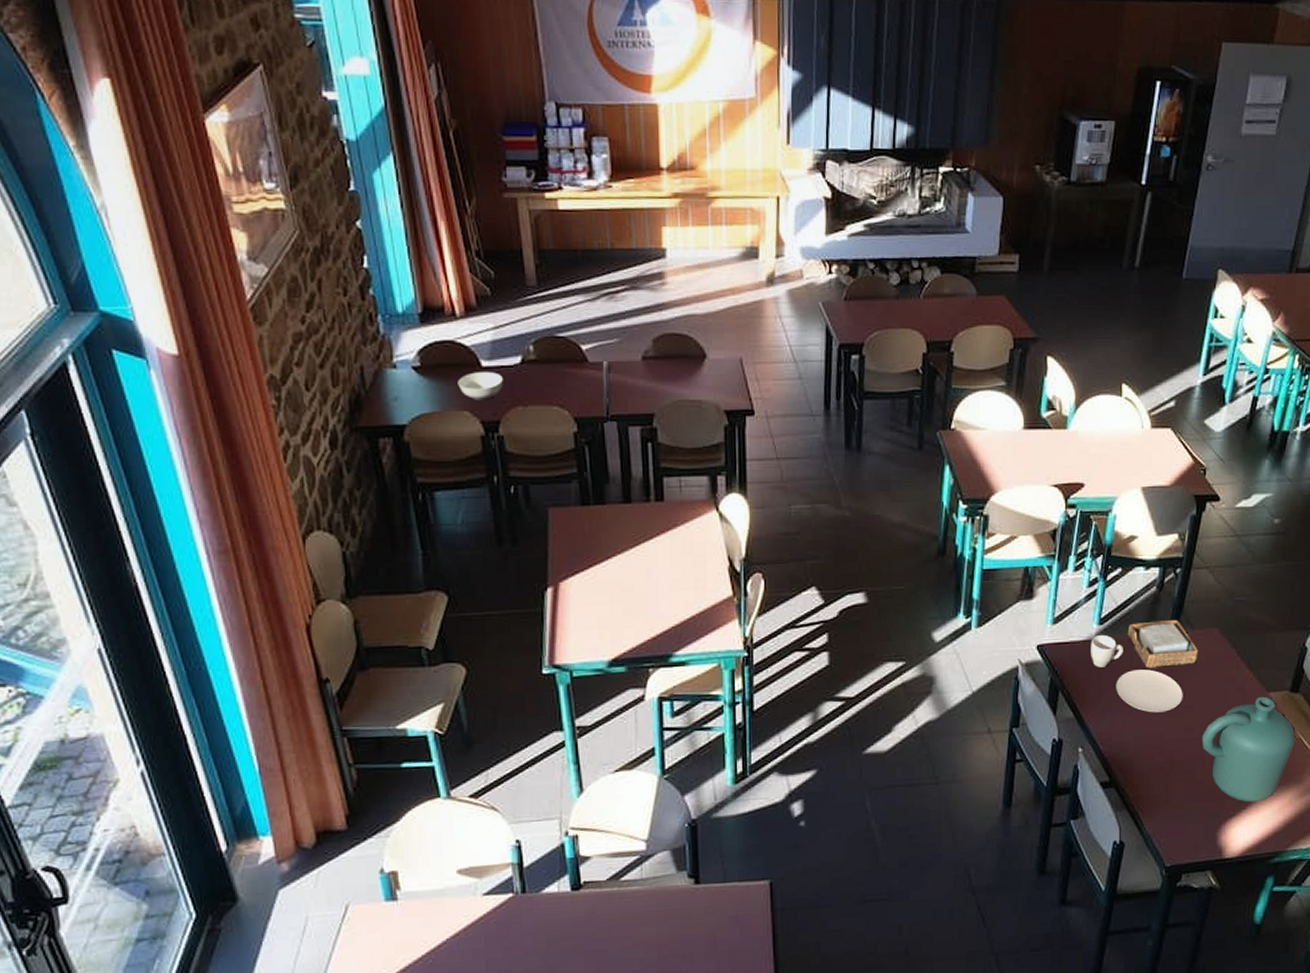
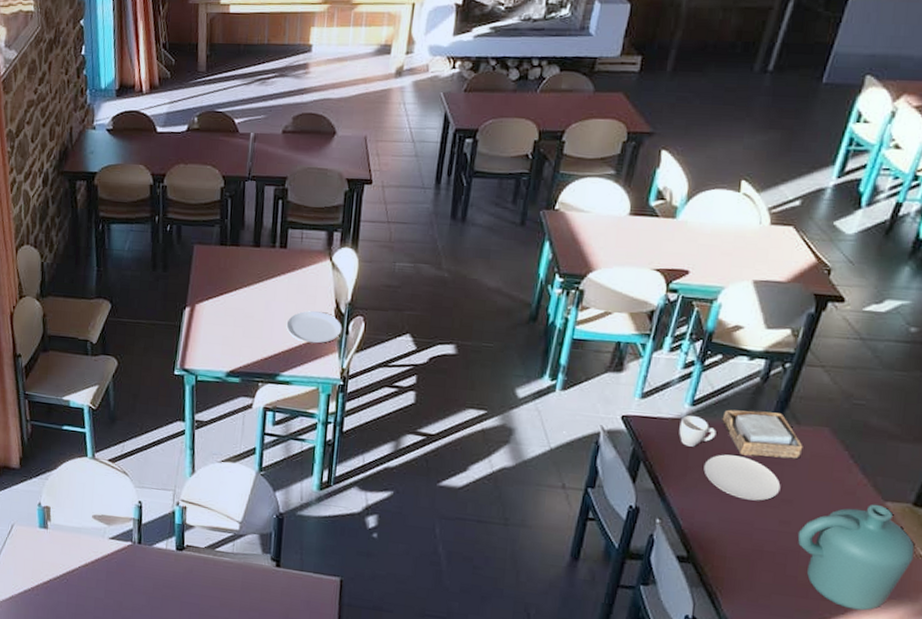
bowl: present [458,372,503,400] -> none [138,136,172,158]
plate: none [674,573,740,612] -> present [286,311,342,344]

